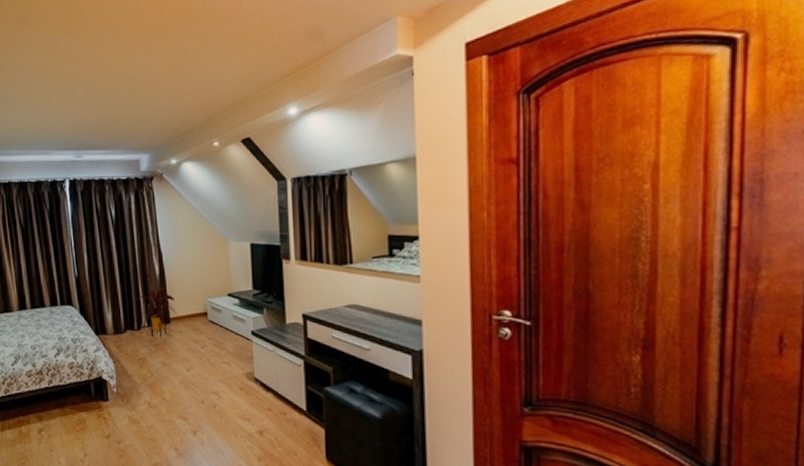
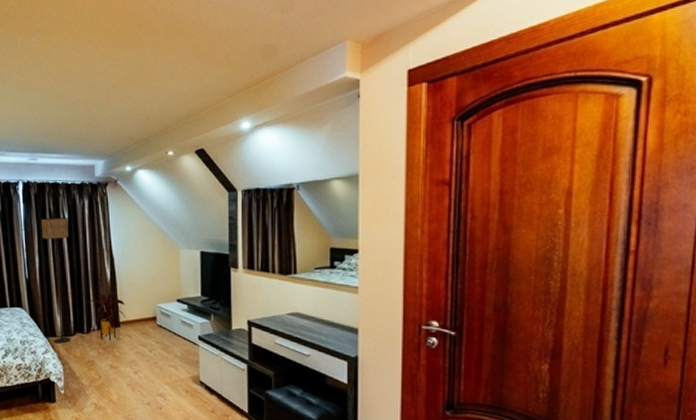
floor lamp: none [88,213,122,341] -> present [41,217,71,344]

